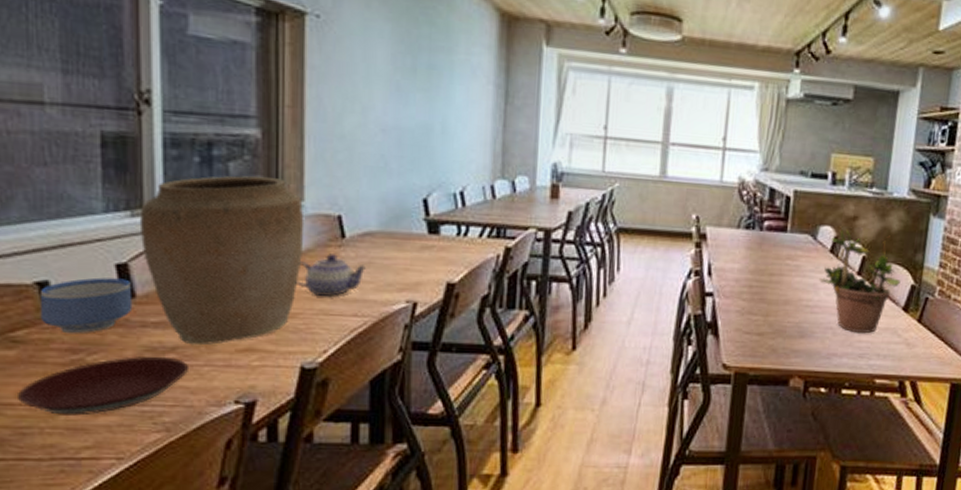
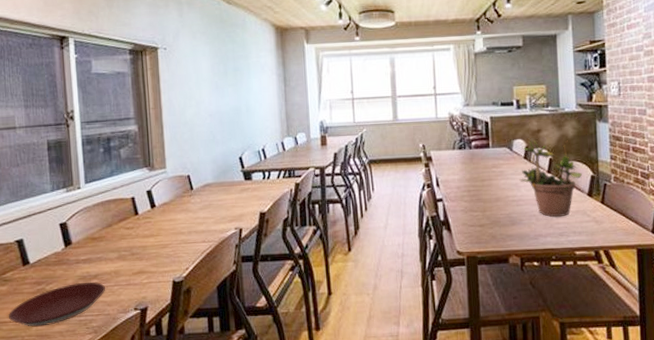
bowl: present [39,277,133,334] -> none [18,233,71,272]
vase: present [139,175,305,345] -> none [71,156,168,272]
teapot: present [297,254,367,298] -> none [166,201,208,231]

